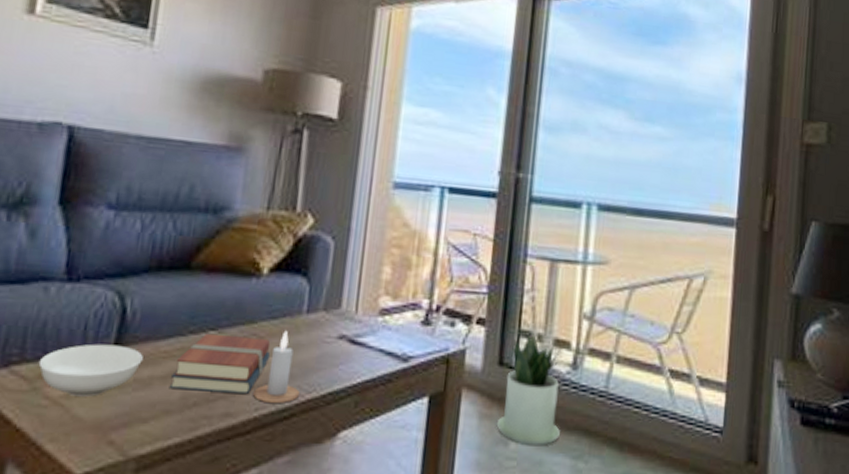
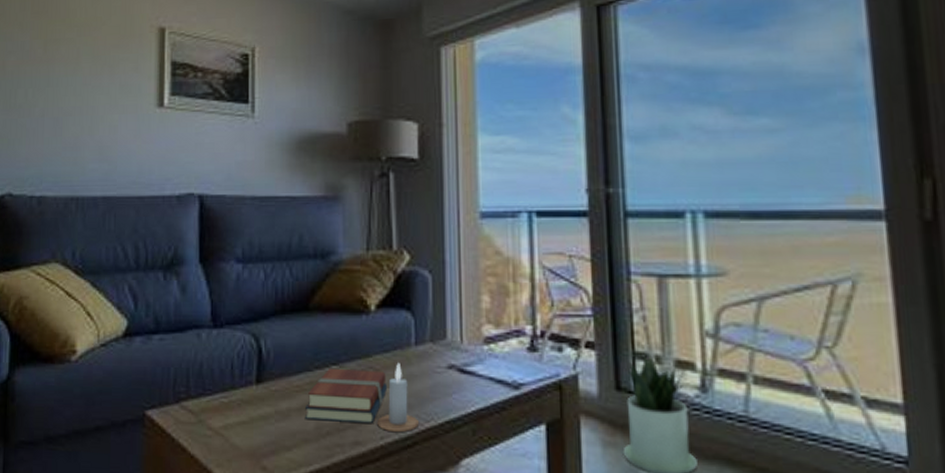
bowl: present [38,344,143,397] -> none [200,381,280,428]

